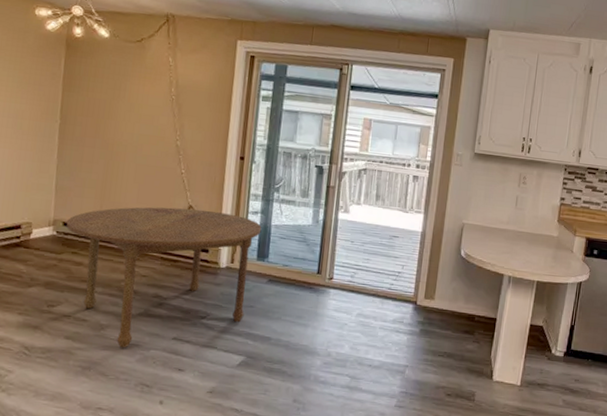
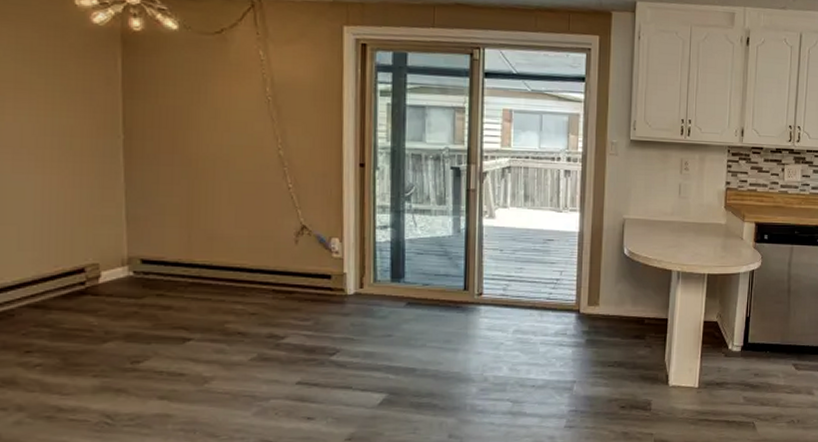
dining table: present [67,207,262,348] -> none [146,229,394,402]

